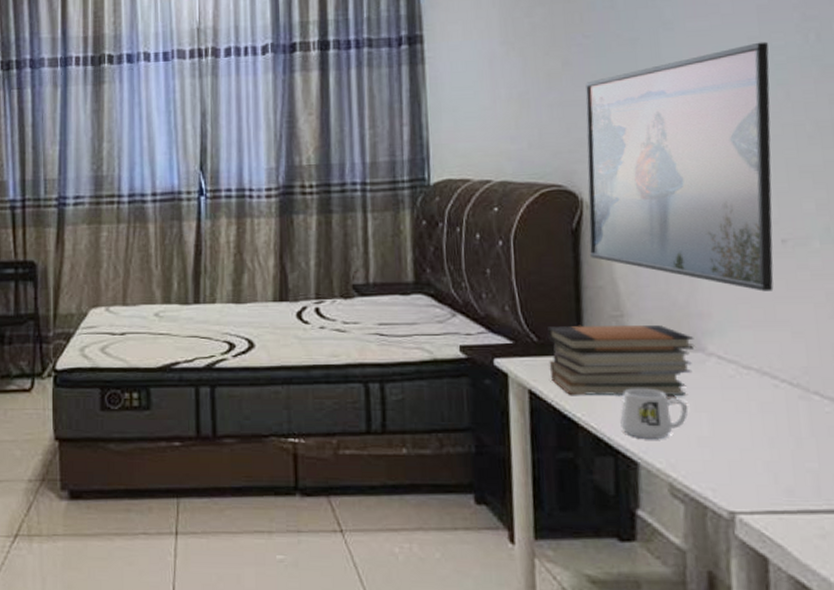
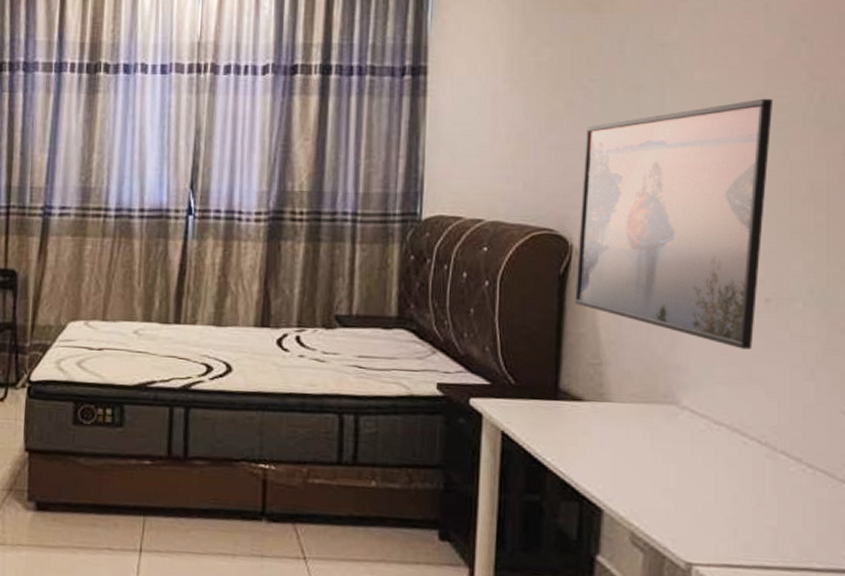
book stack: present [548,325,694,395] -> none [524,370,669,447]
mug: present [620,388,689,439] -> none [589,436,657,488]

